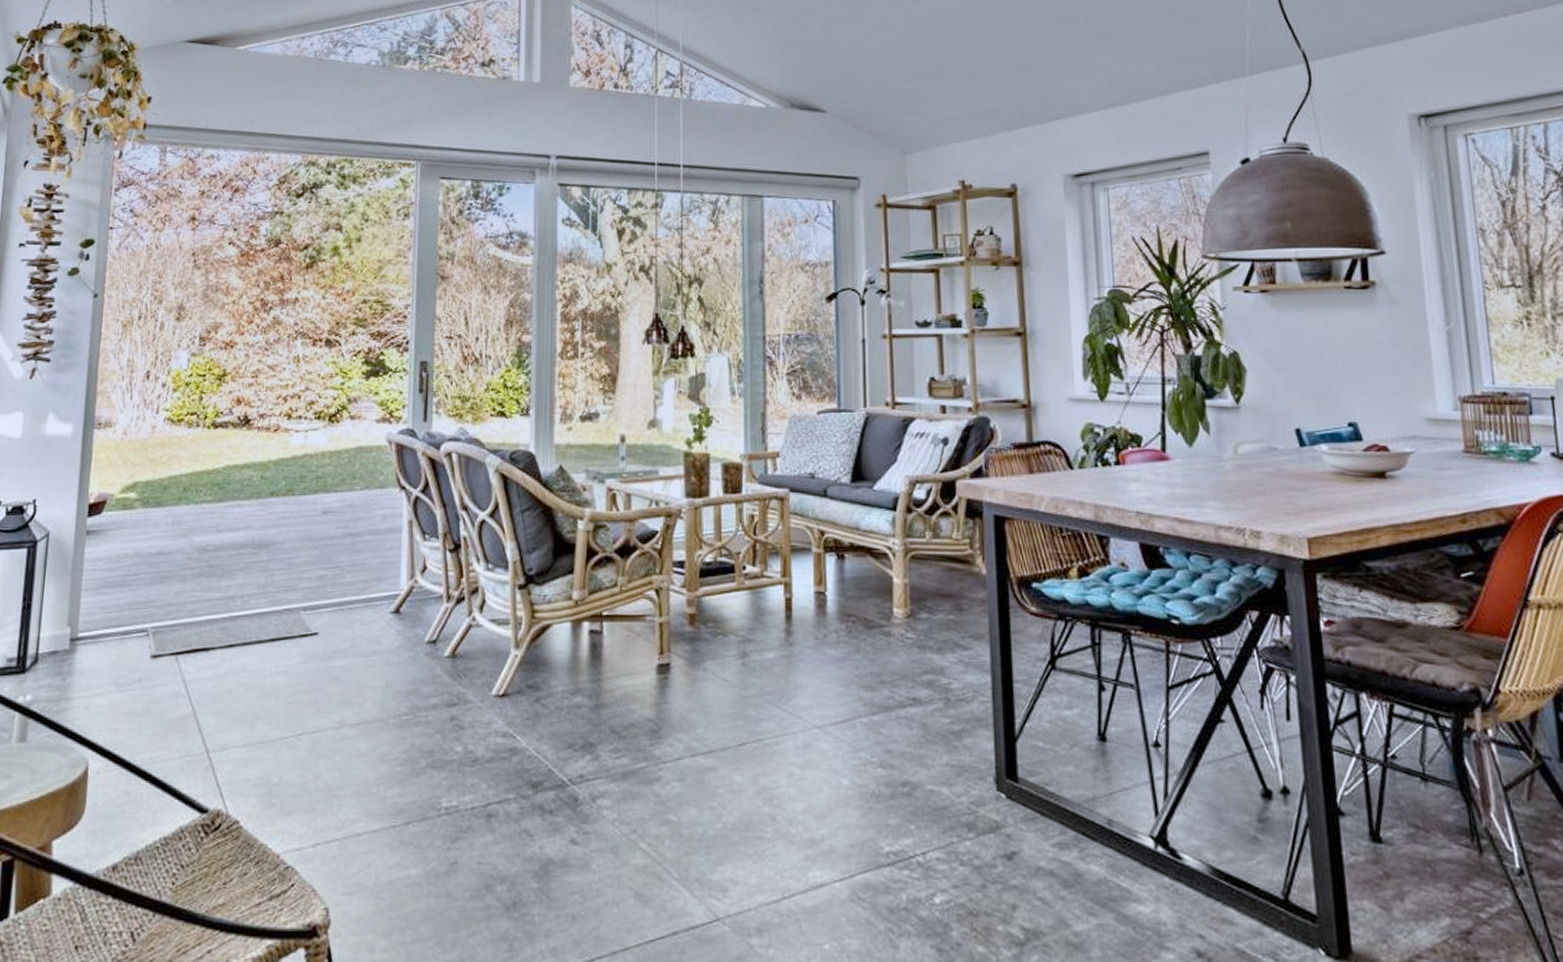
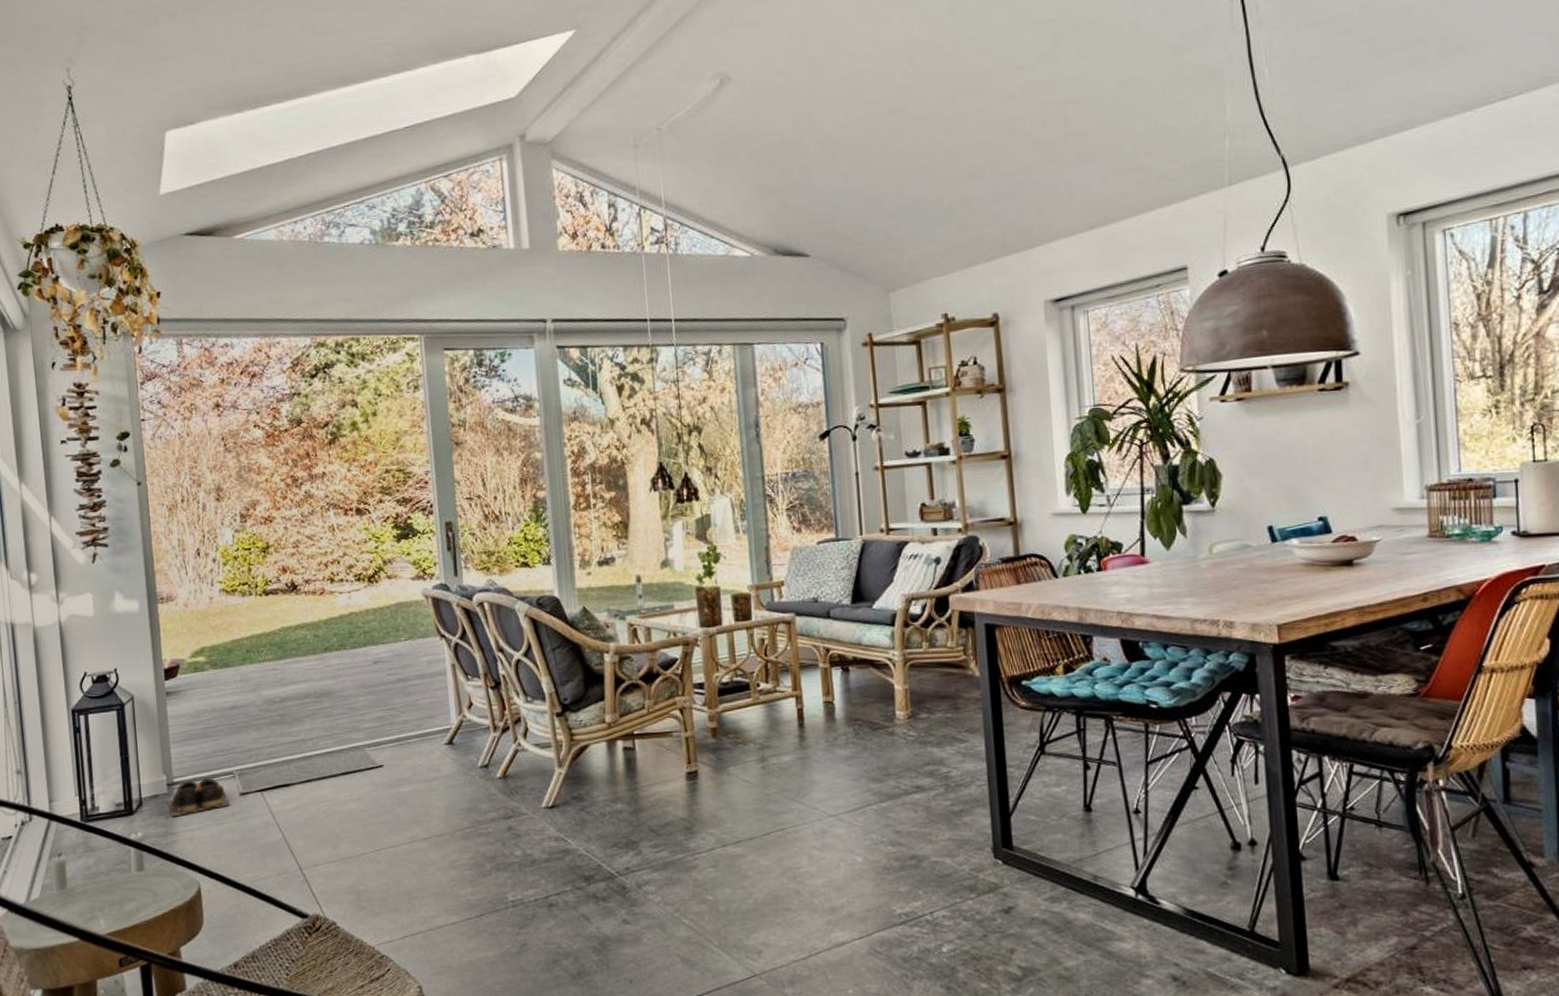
shoes: none [67,634,138,679] -> present [167,777,230,817]

